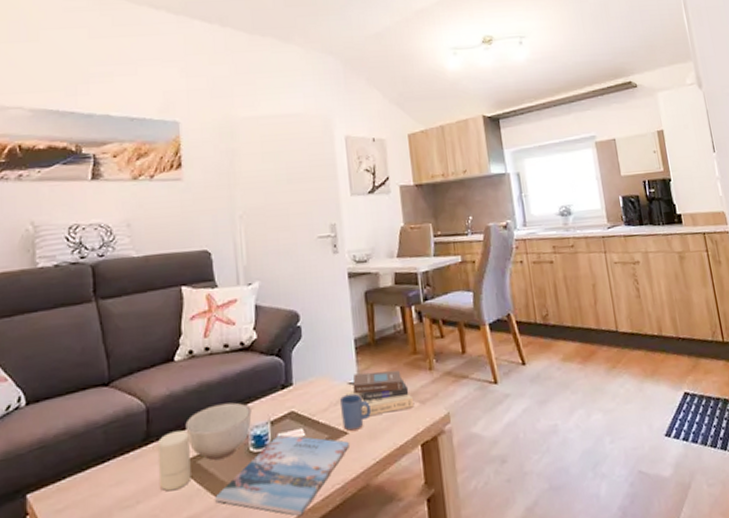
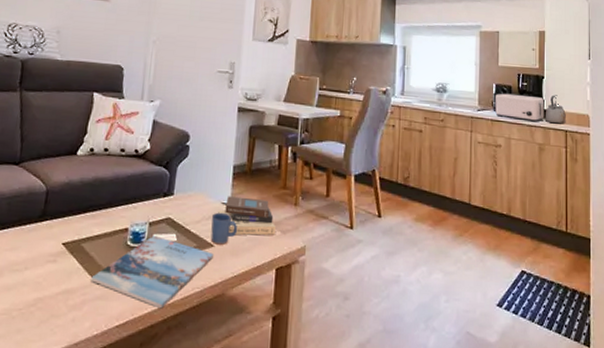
candle: present [157,430,191,492] -> none [46,214,79,265]
bowl: present [185,402,252,460] -> none [76,199,135,246]
toaster: none [624,202,679,231] -> present [495,93,545,122]
kettle: none [678,196,702,229] -> present [544,95,566,125]

